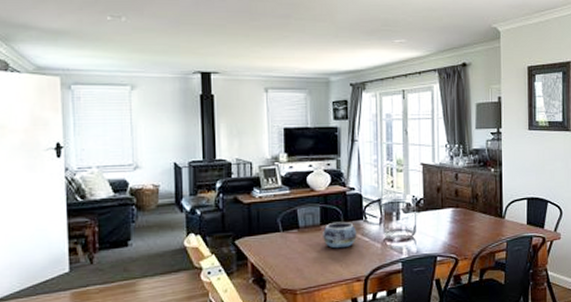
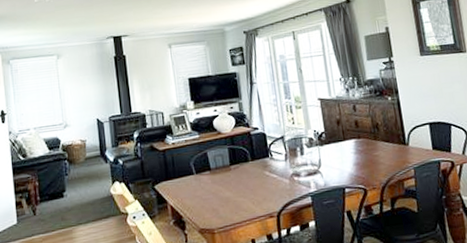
decorative bowl: present [323,221,357,249] -> none [233,160,265,187]

